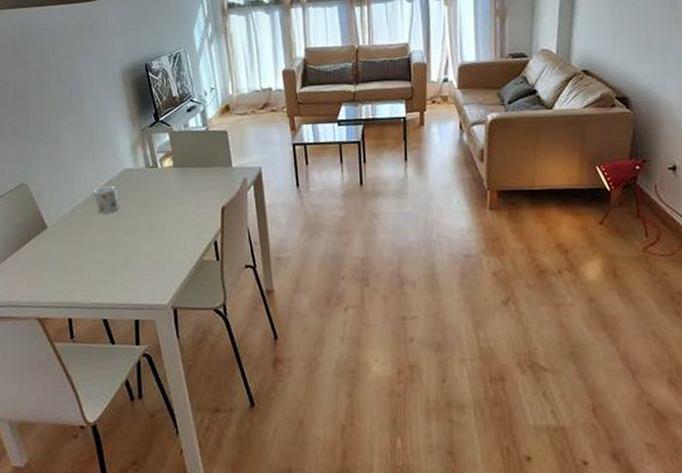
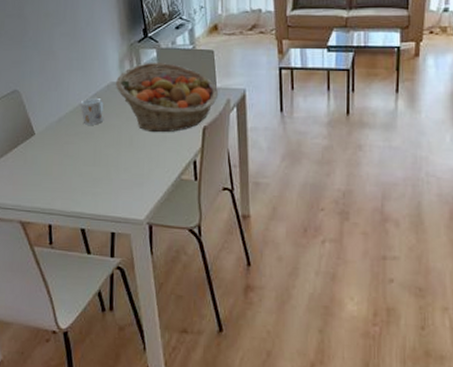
fruit basket: none [130,146,235,217] -> present [116,63,219,133]

